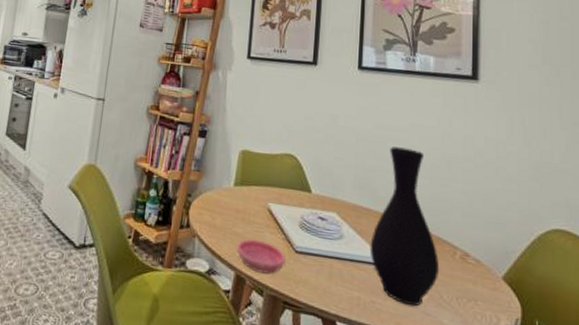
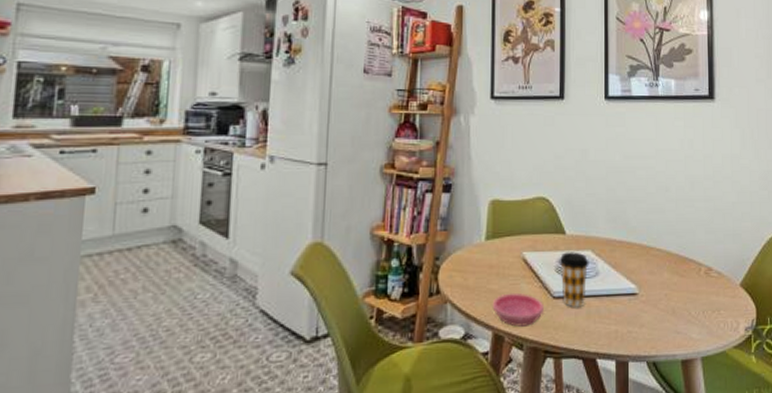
coffee cup: none [303,210,334,267] -> present [559,252,589,308]
vase: present [370,146,440,307] -> none [624,175,688,329]

